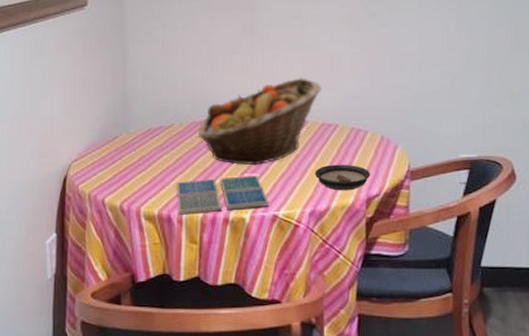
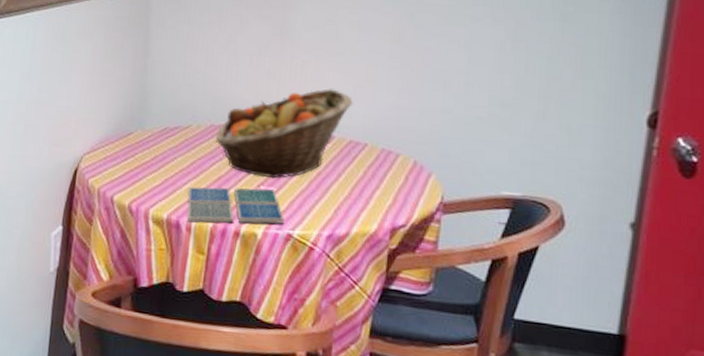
saucer: present [314,164,371,191] -> none [336,186,399,218]

